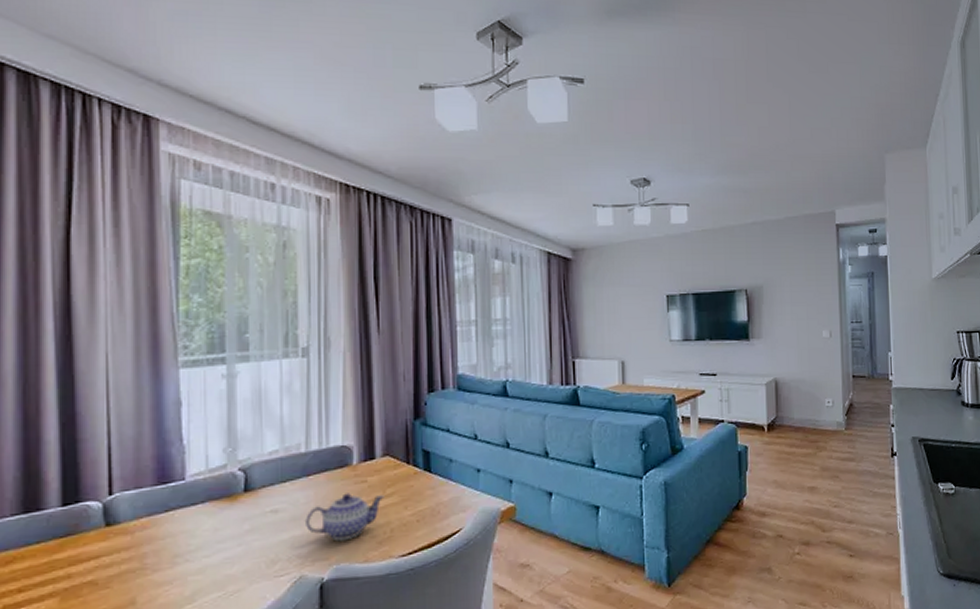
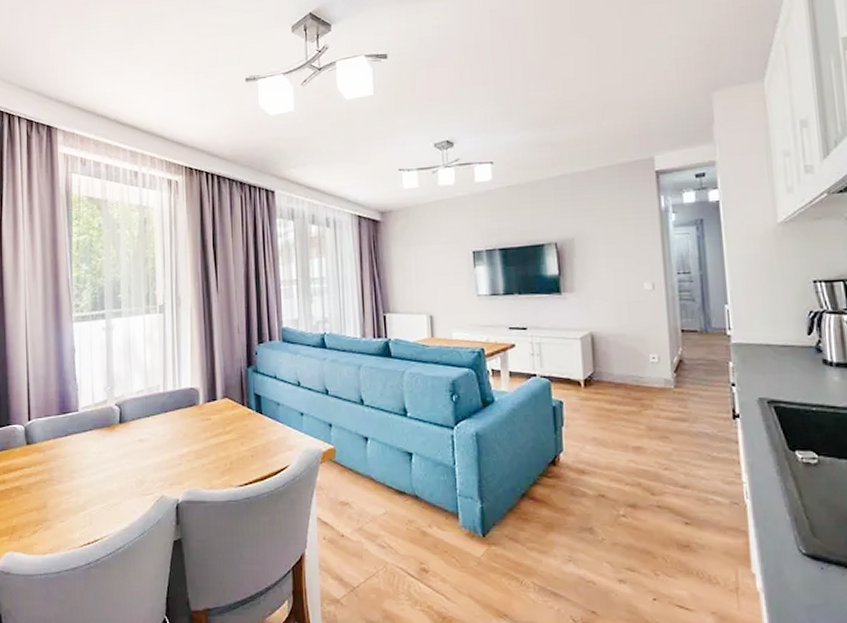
teapot: present [306,493,384,542] -> none [164,428,225,469]

